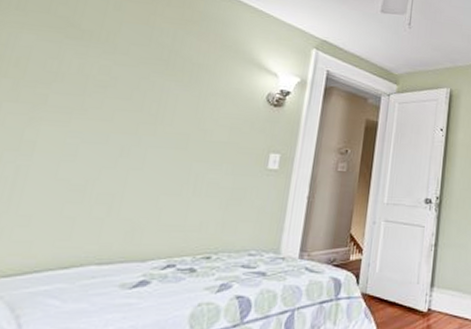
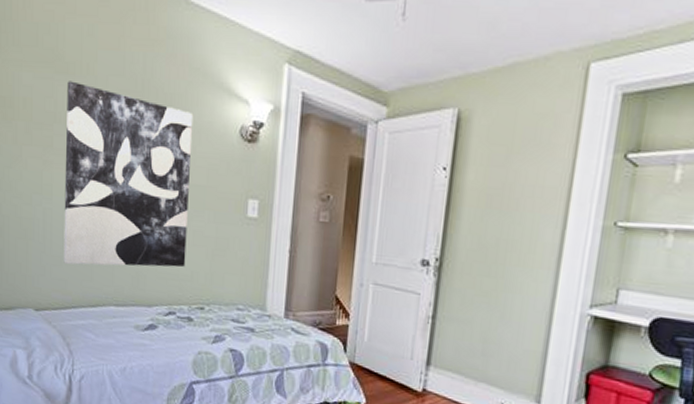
wall art: none [33,46,221,224] -> present [63,81,194,268]

